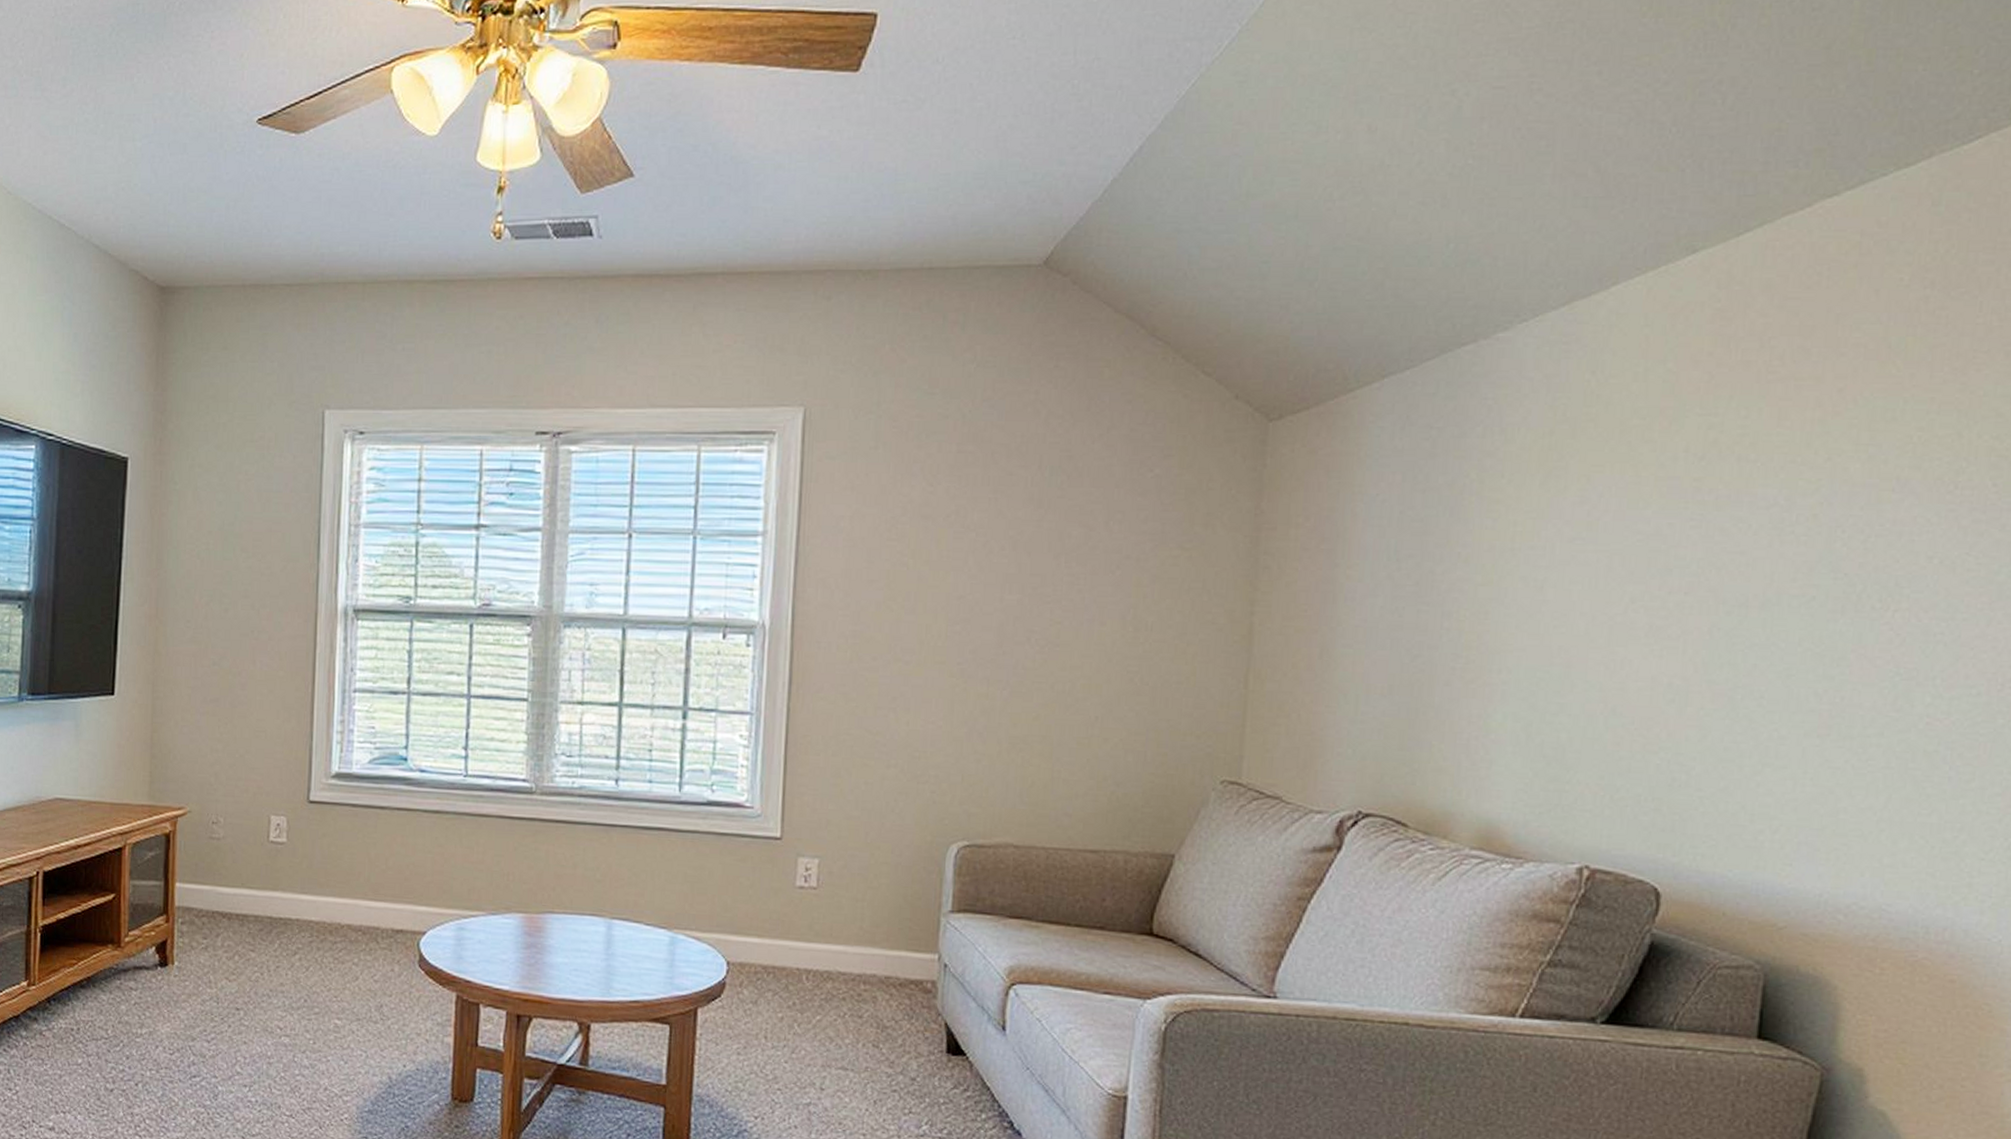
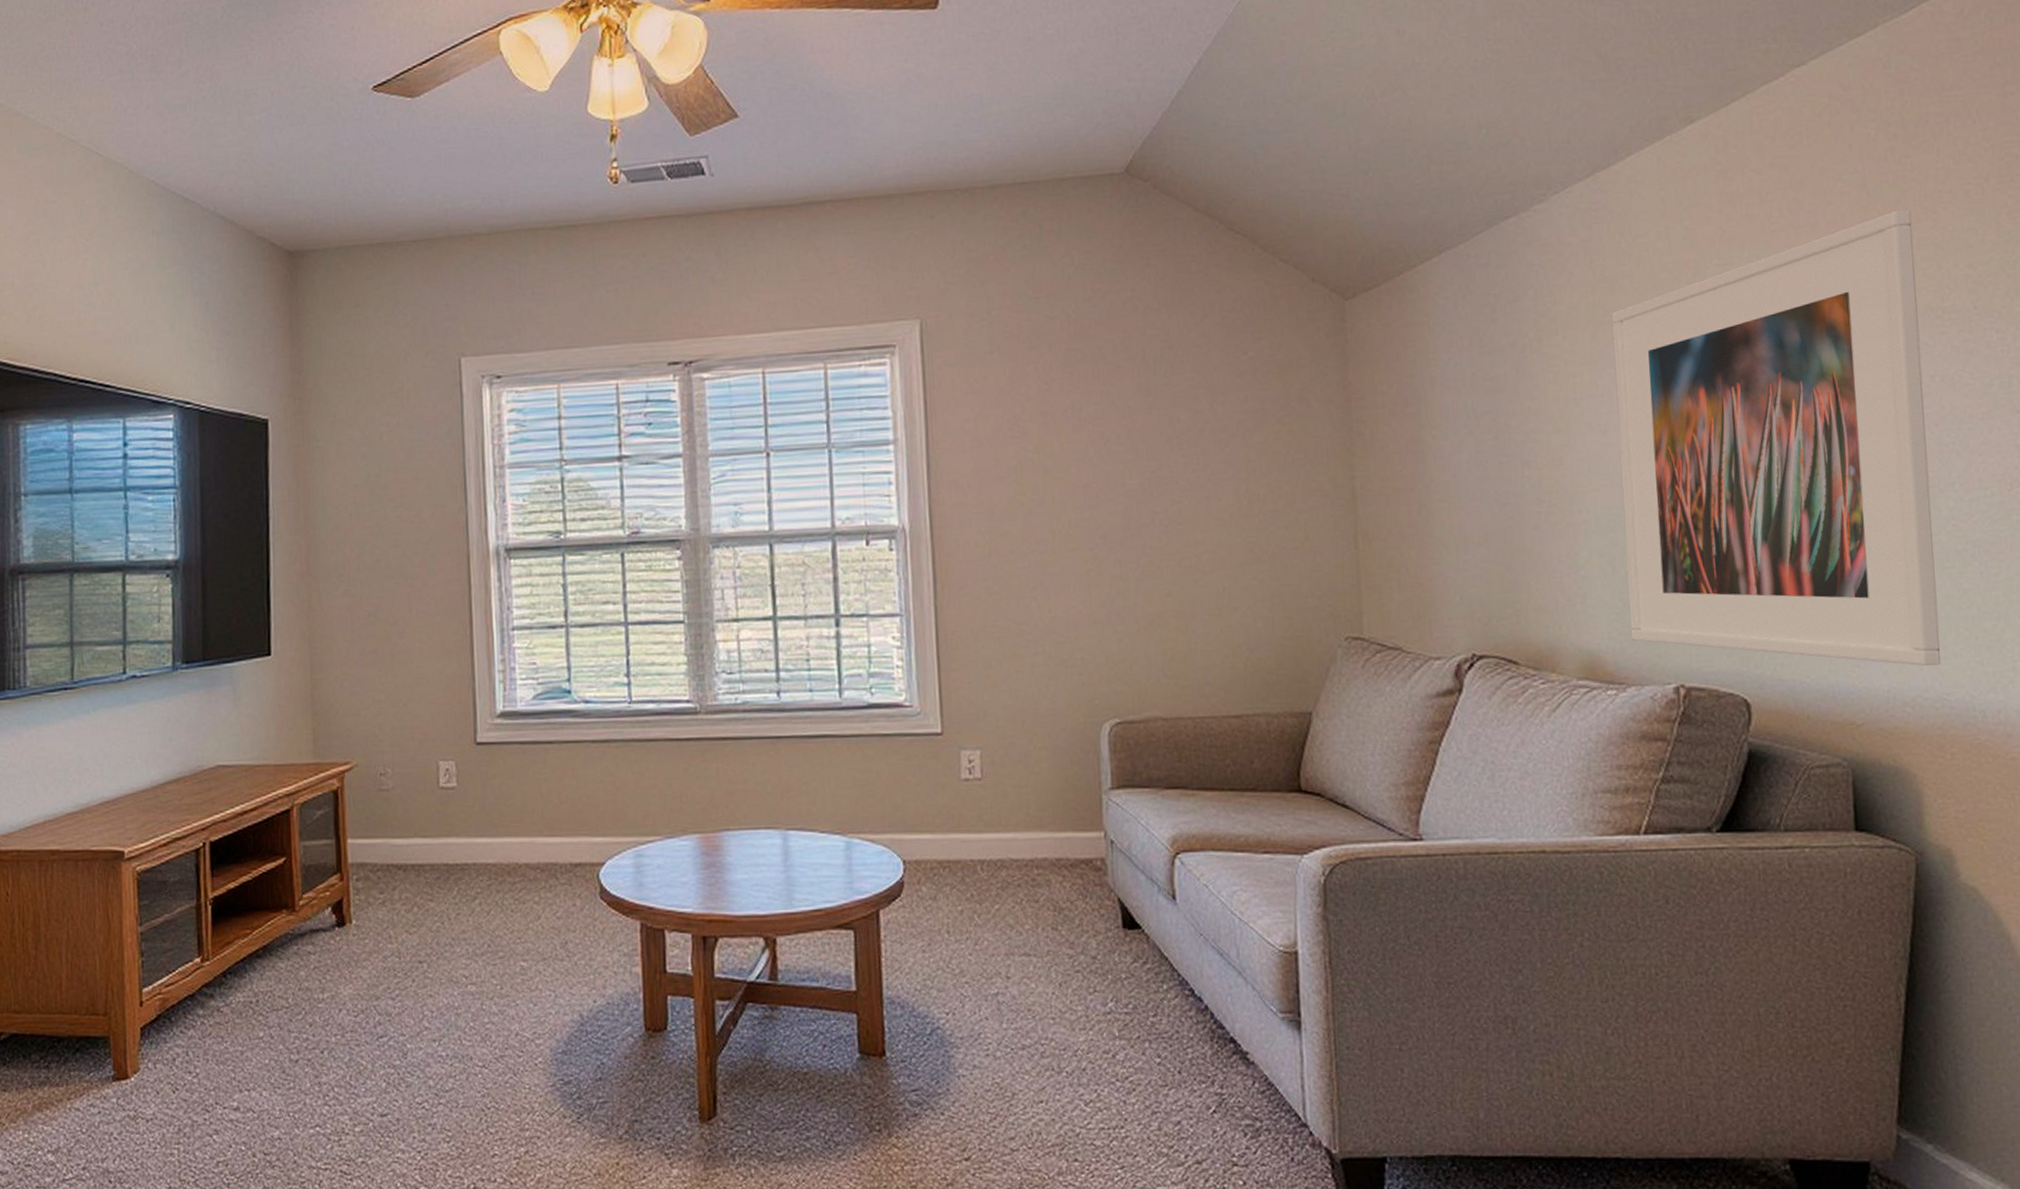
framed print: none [1537,368,1937,874] -> present [1611,209,1942,667]

